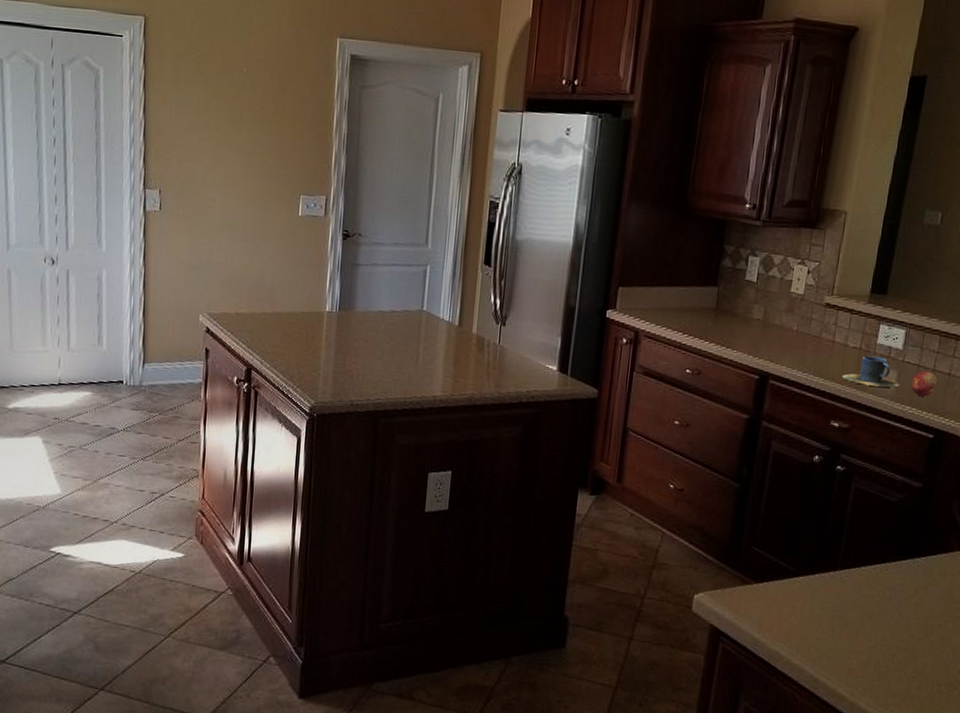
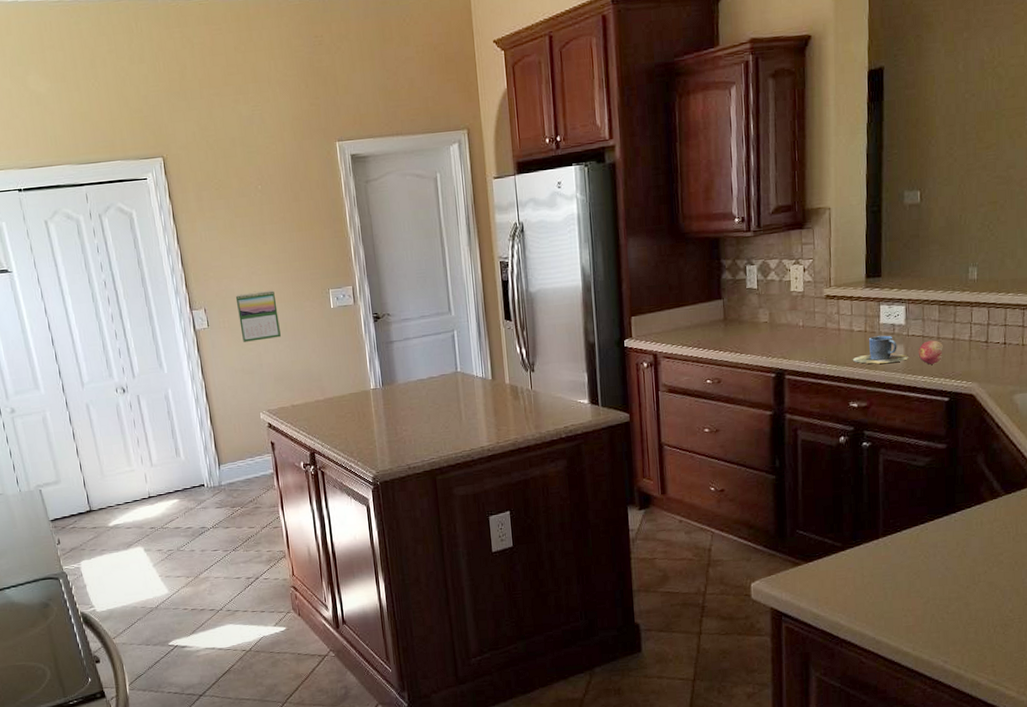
calendar: none [195,181,241,237] -> present [235,290,281,342]

